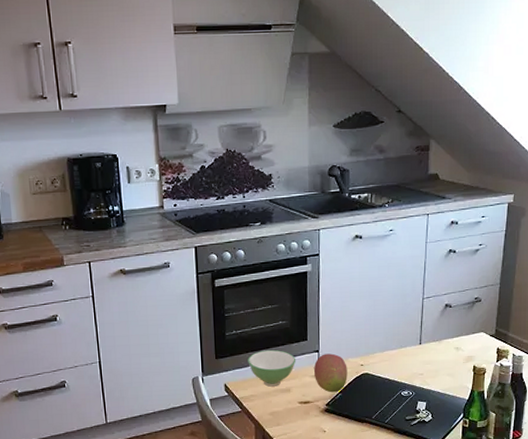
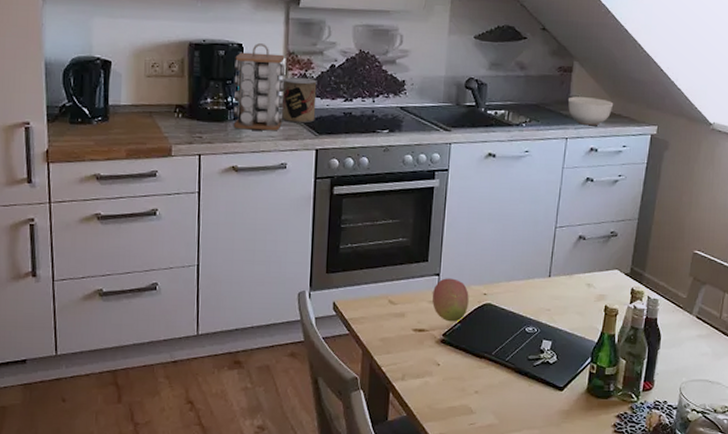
spice rack: none [111,152,162,235] -> present [234,43,286,131]
tin can: none [157,180,192,225] -> present [282,76,317,124]
bowl: present [248,349,296,387] -> none [361,268,414,310]
bowl: none [426,173,471,201] -> present [567,96,614,126]

